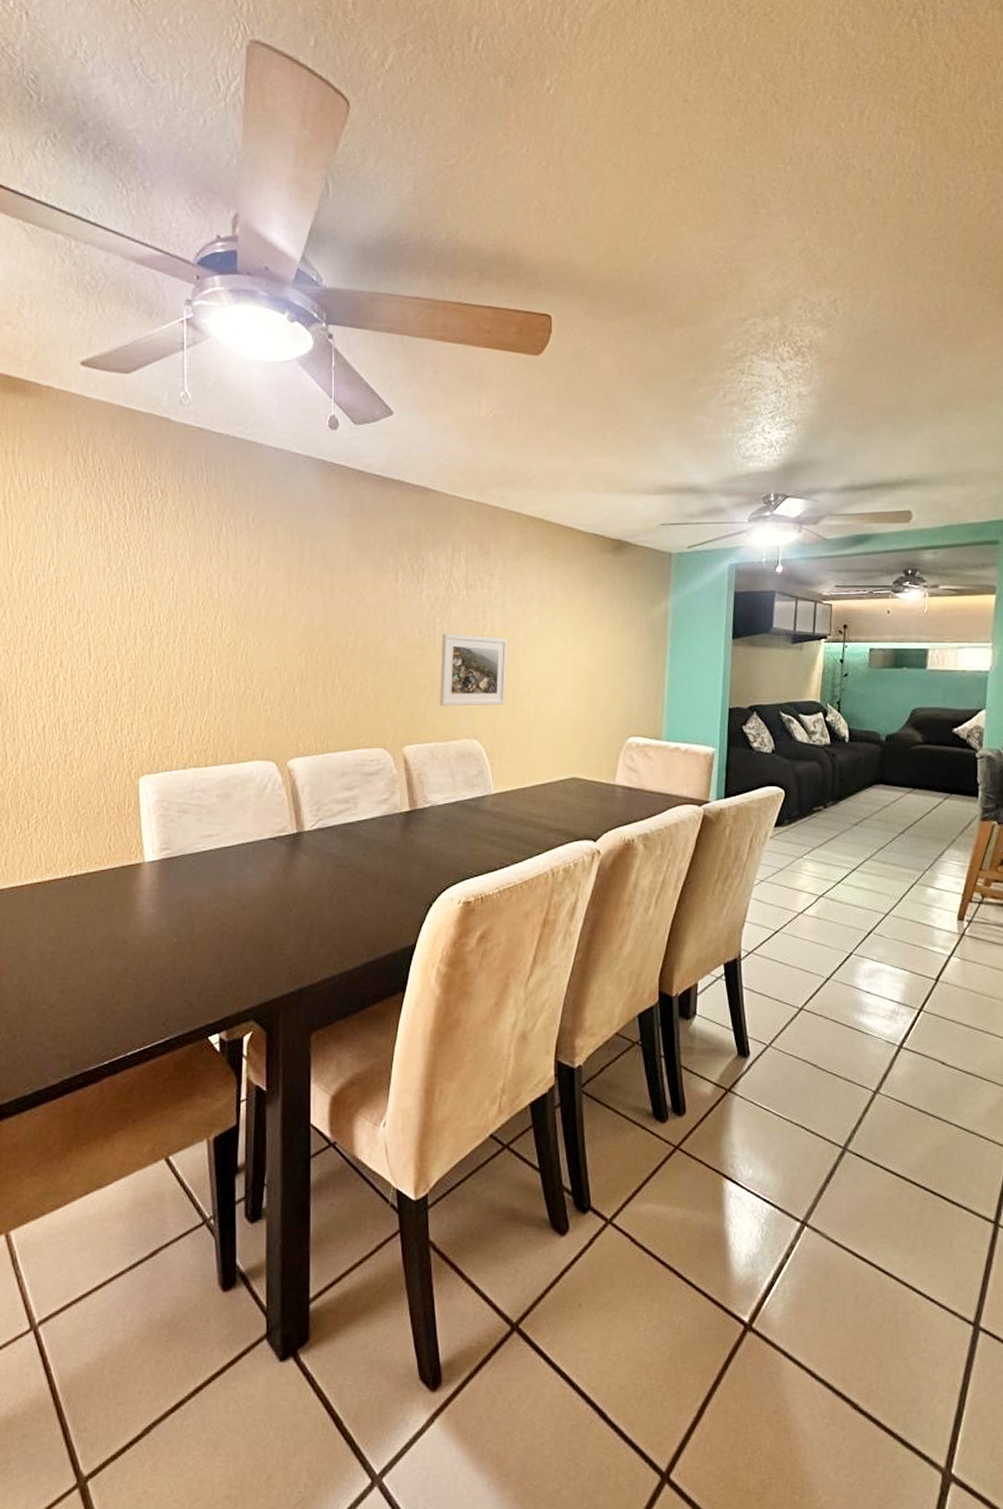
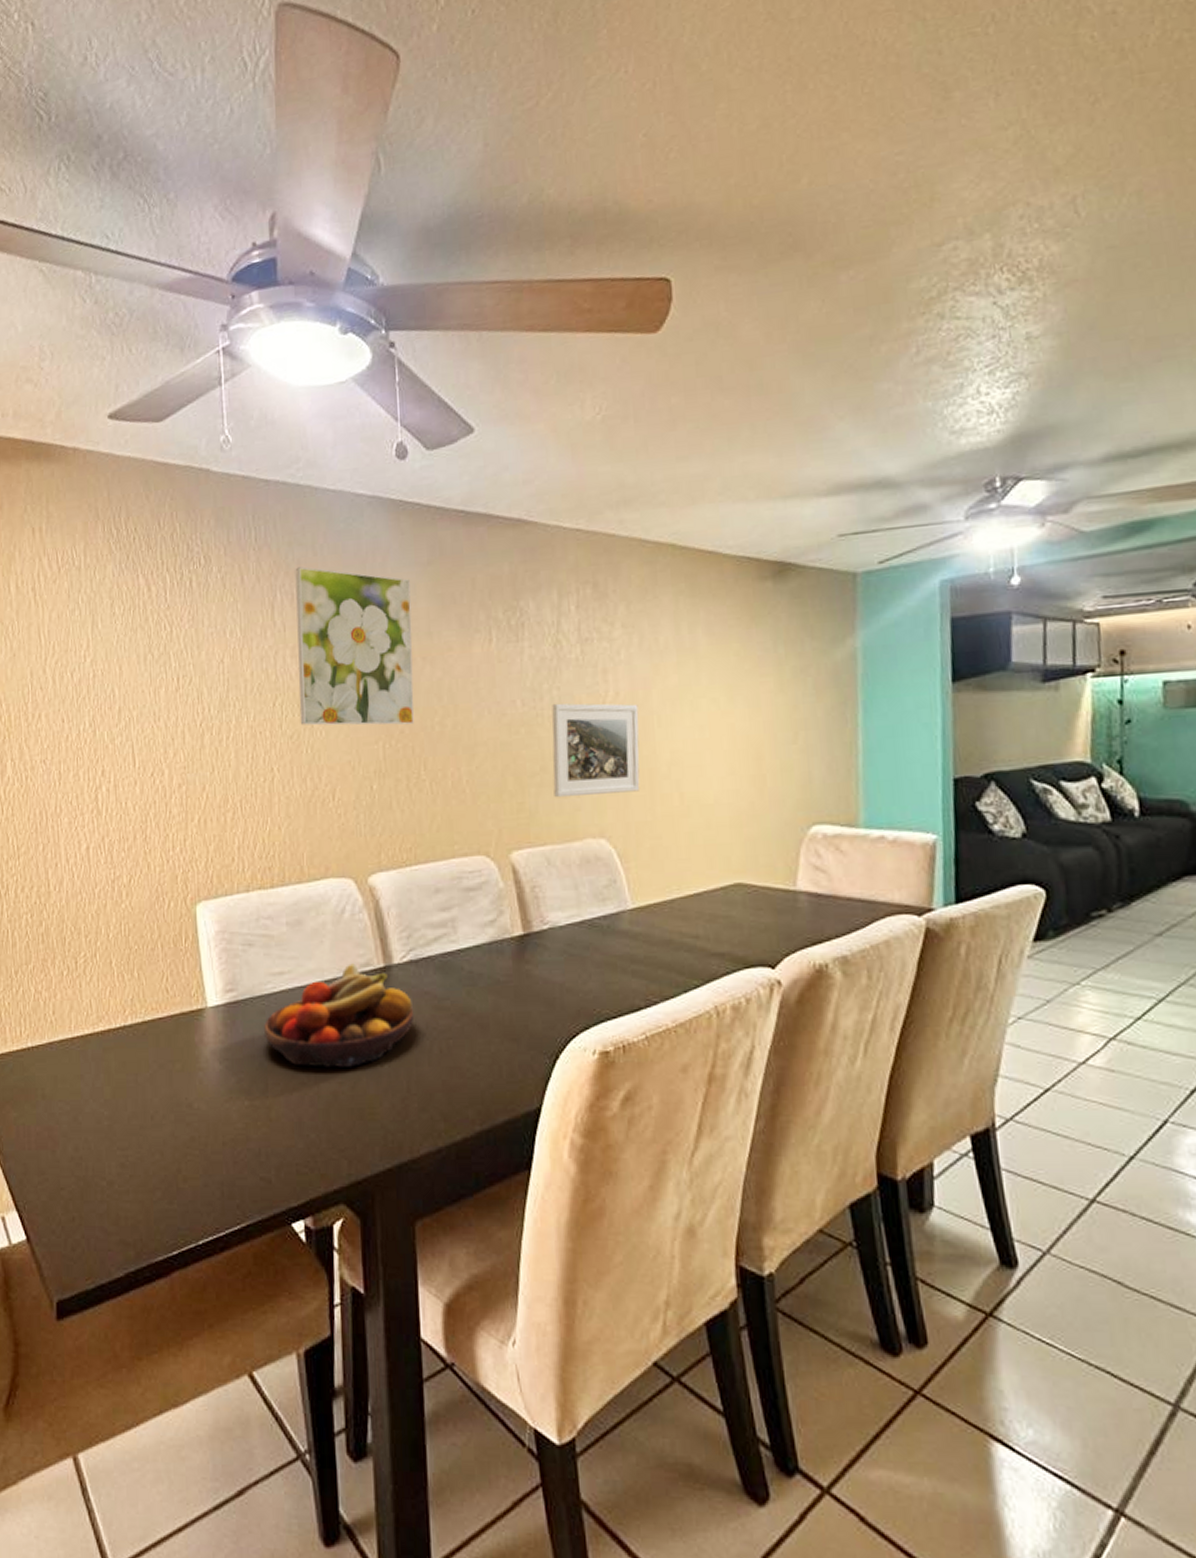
fruit bowl: none [192,829,319,912] -> present [263,963,415,1067]
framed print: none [237,507,334,641] -> present [295,567,414,726]

